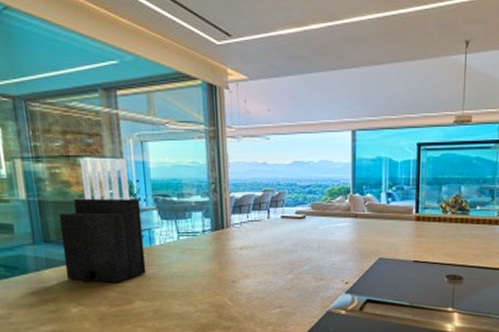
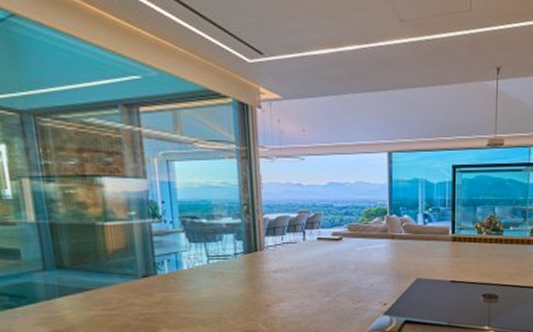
knife block: present [59,158,146,283] -> none [73,178,173,311]

